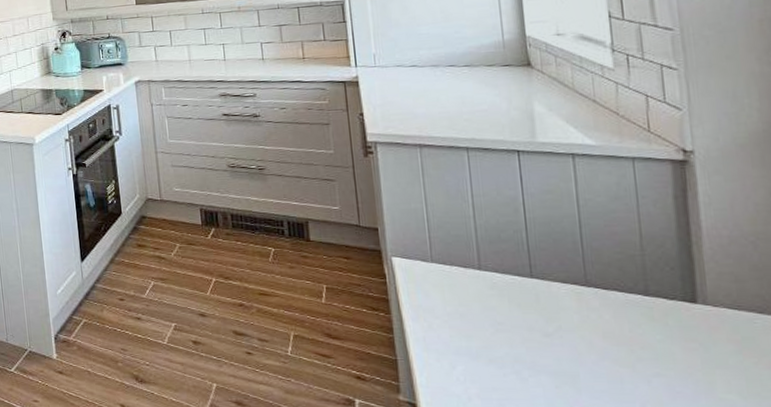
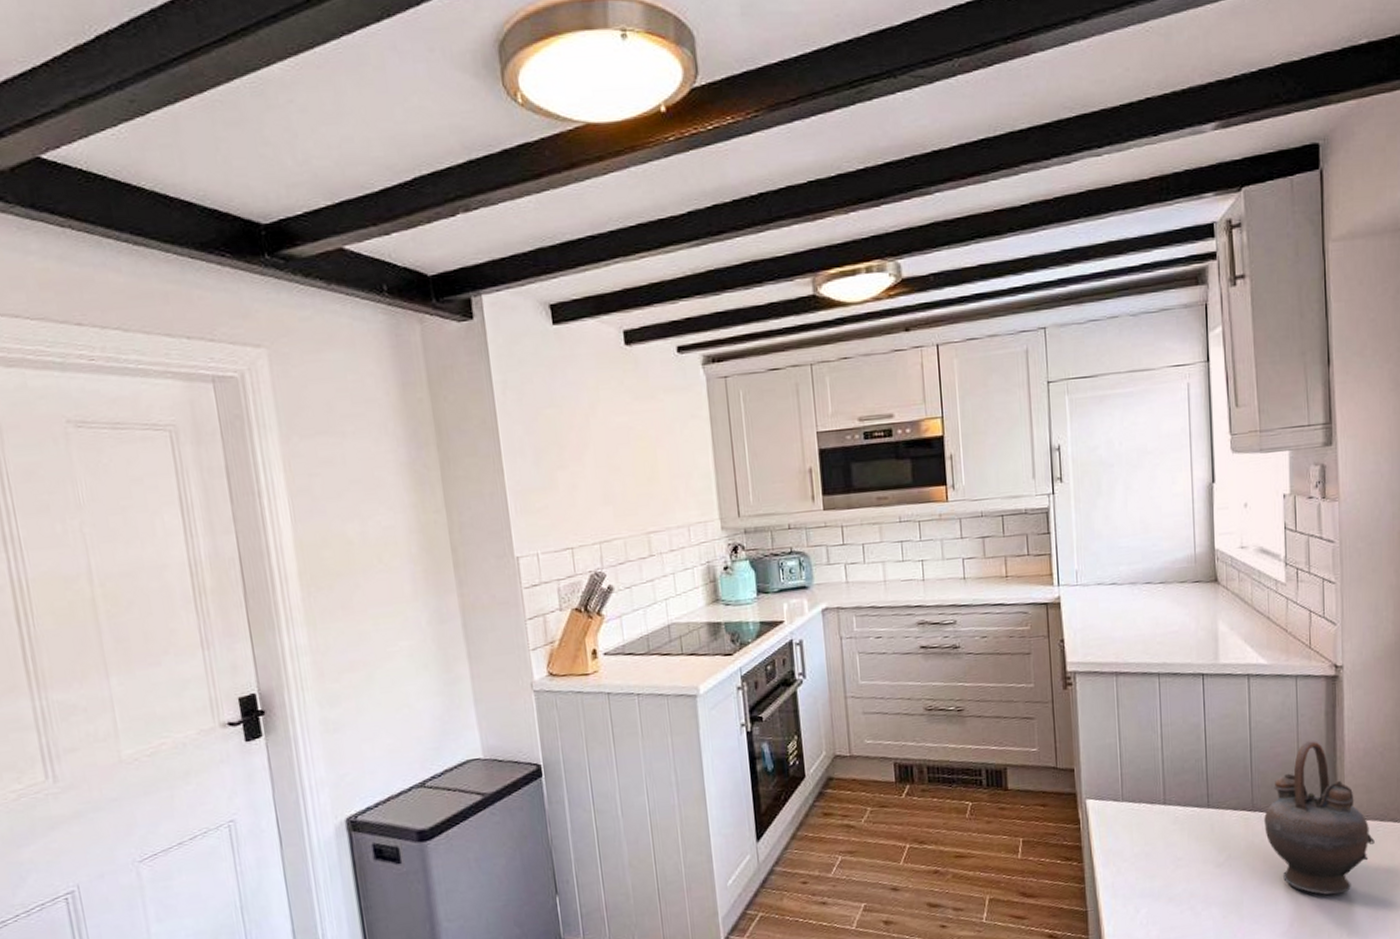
teapot: none [601,222,751,383] -> present [1264,740,1375,895]

